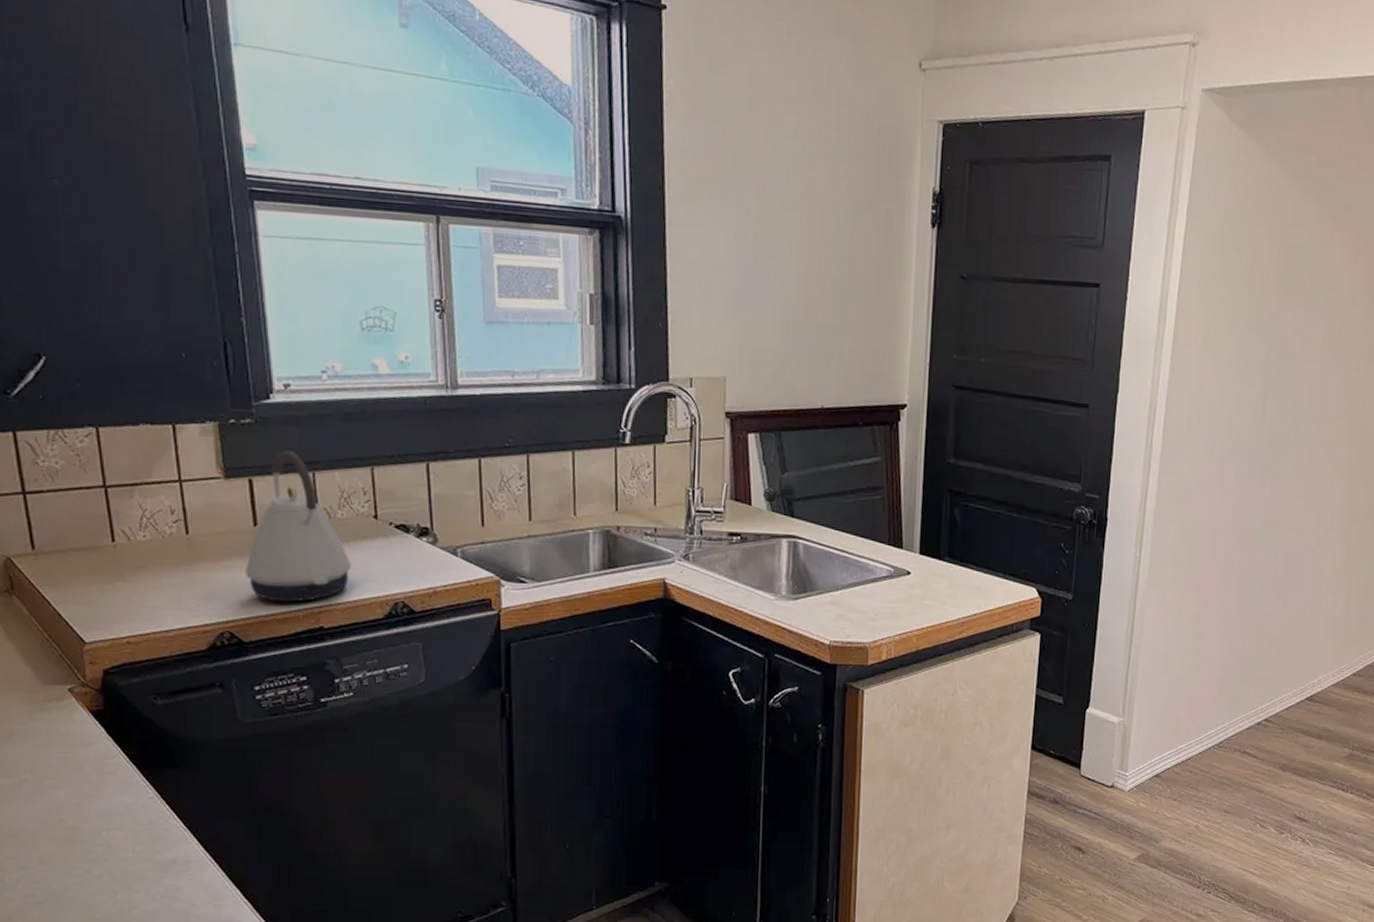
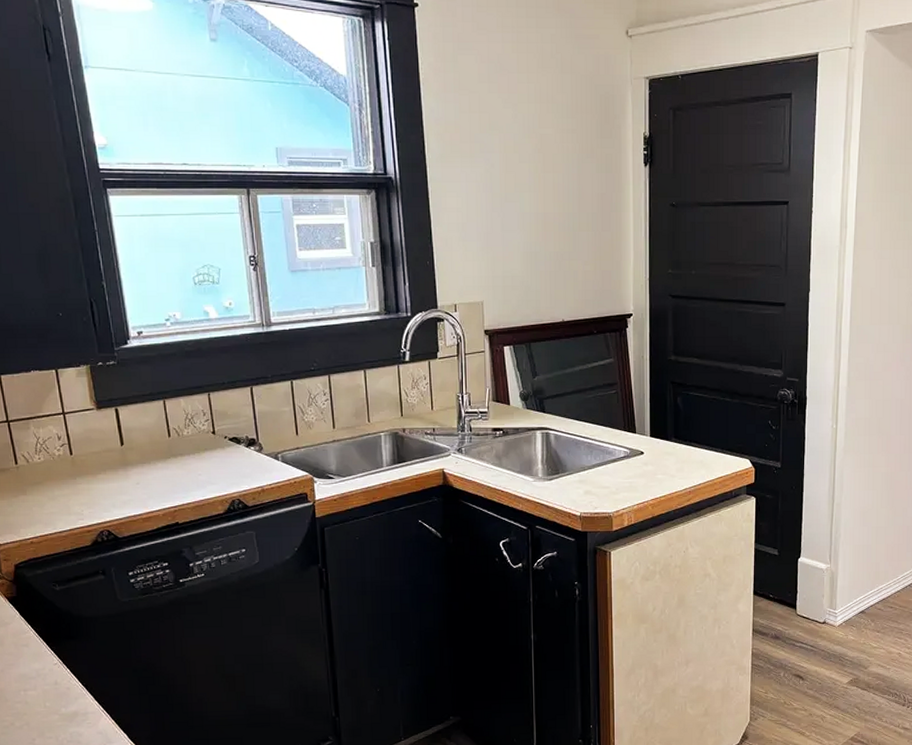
kettle: present [246,450,351,603] -> none [117,384,197,505]

